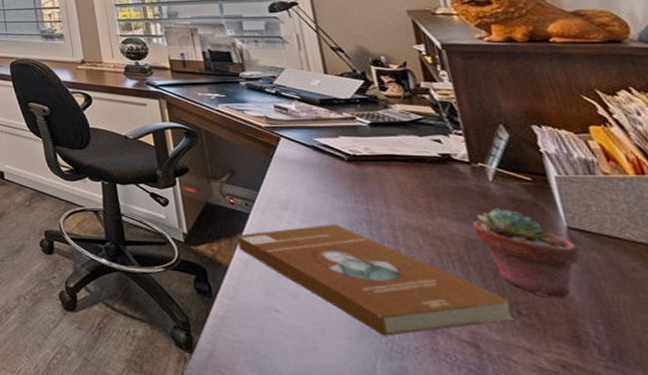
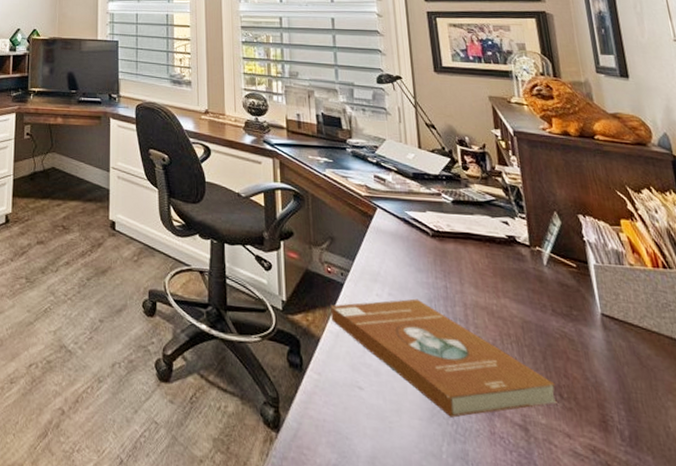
potted succulent: present [472,208,580,298] -> none [528,292,610,383]

